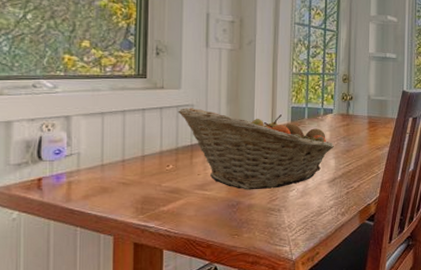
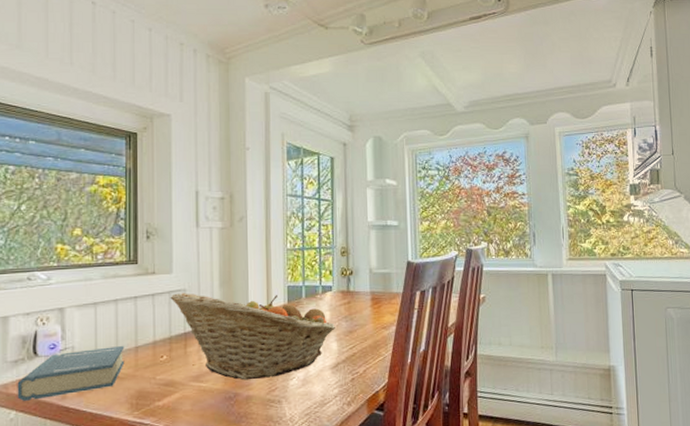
book: none [20,153,131,202] -> present [17,345,125,401]

